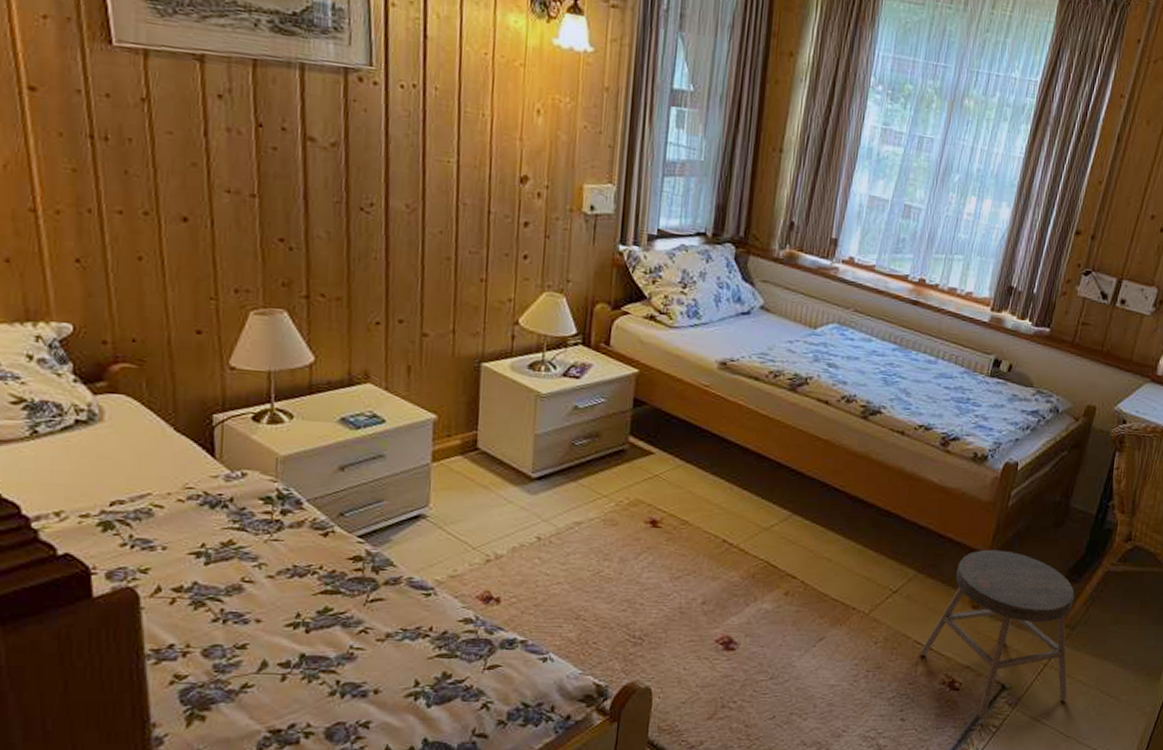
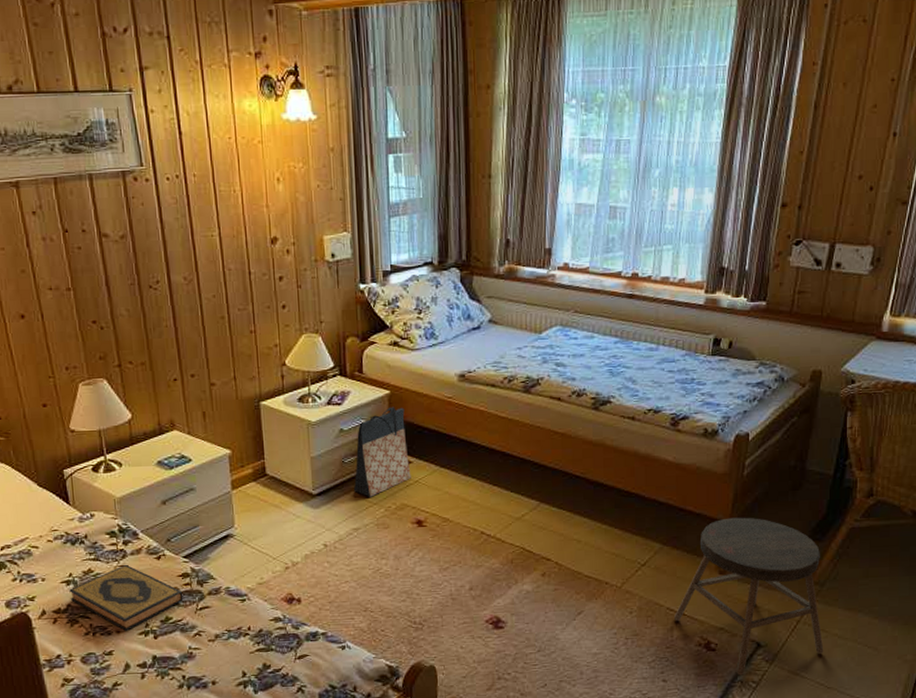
hardback book: none [198,538,351,621] -> present [69,564,184,631]
bag: none [580,388,653,488] -> present [353,406,411,497]

